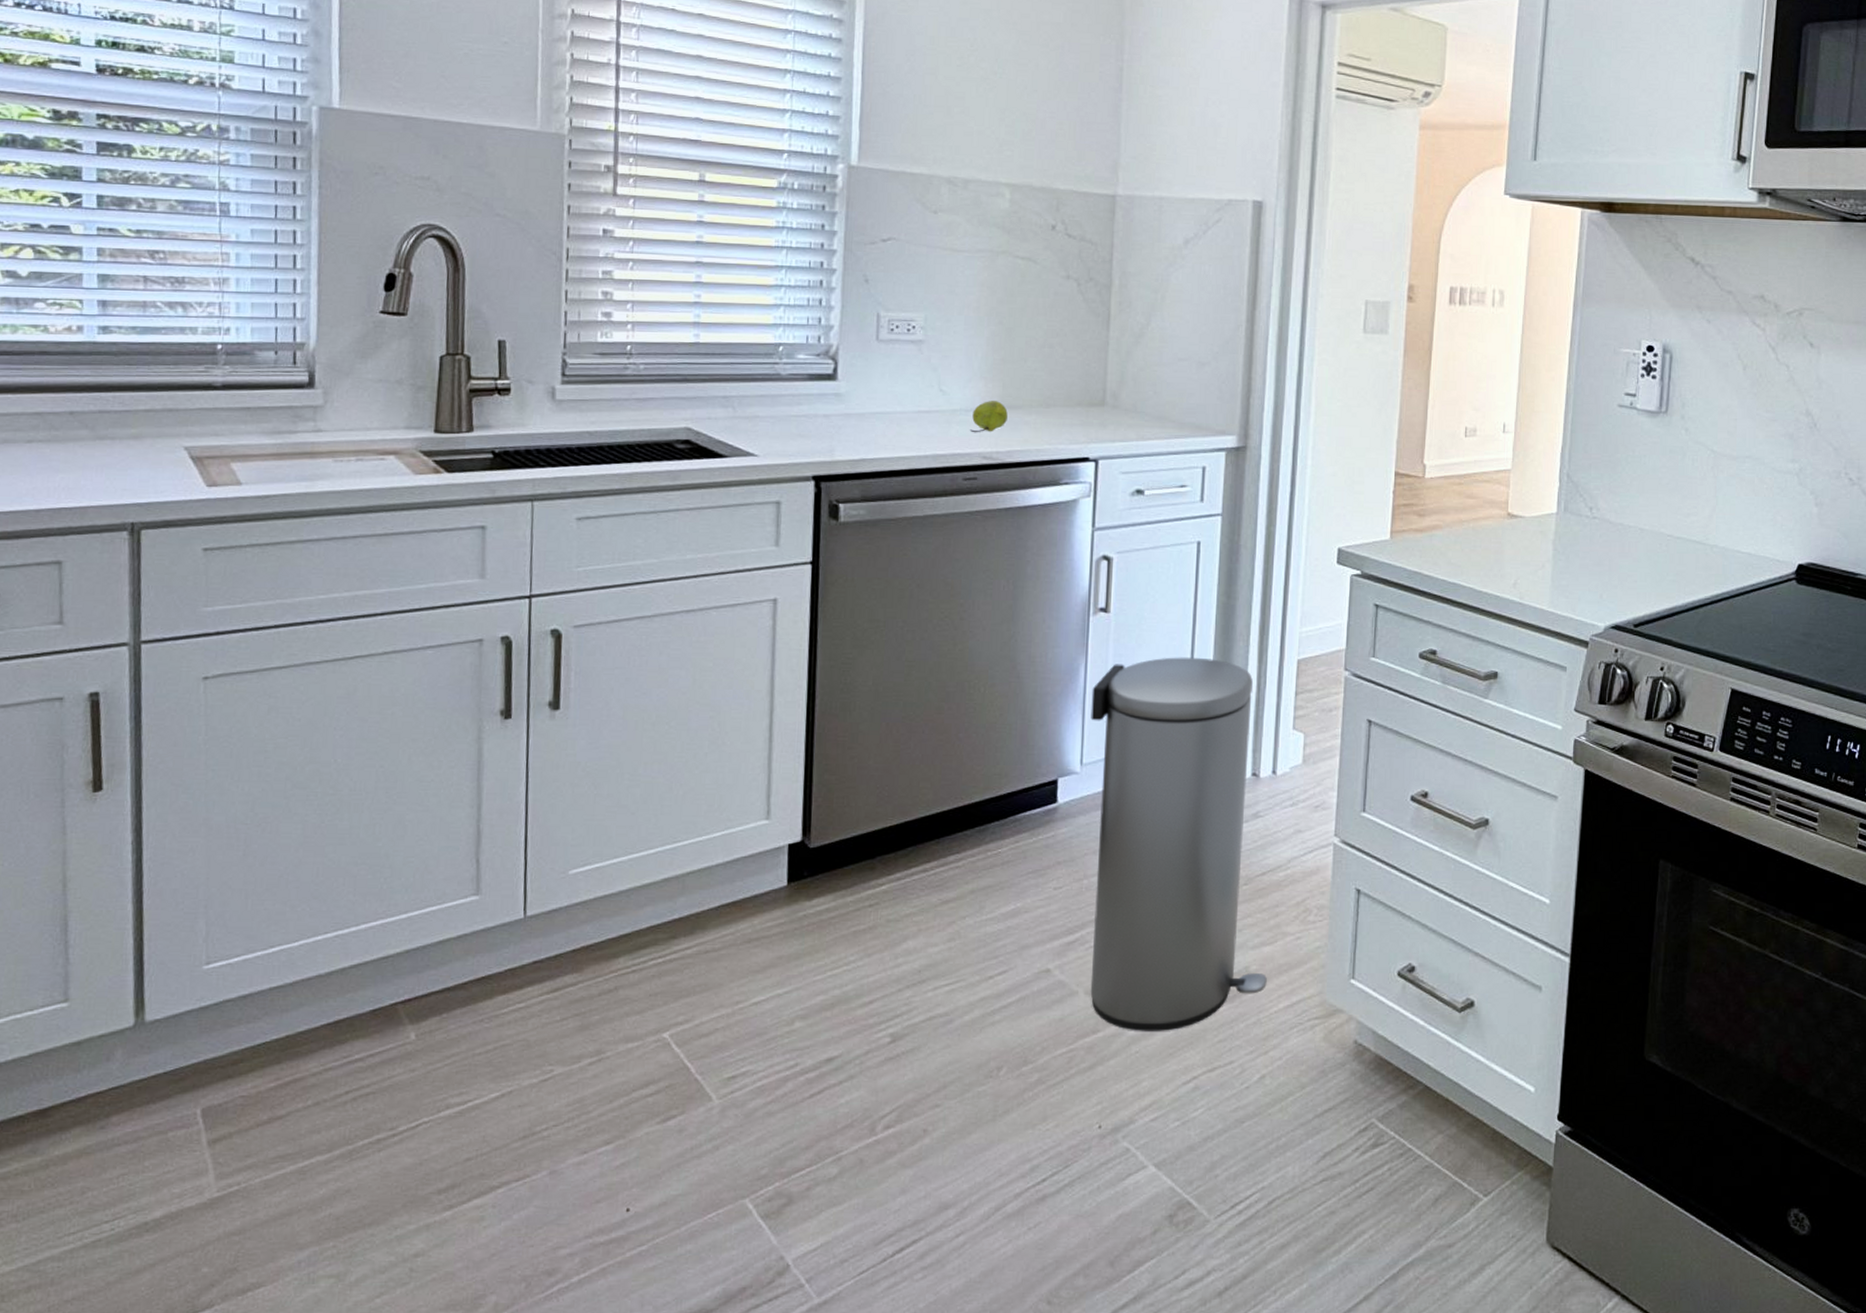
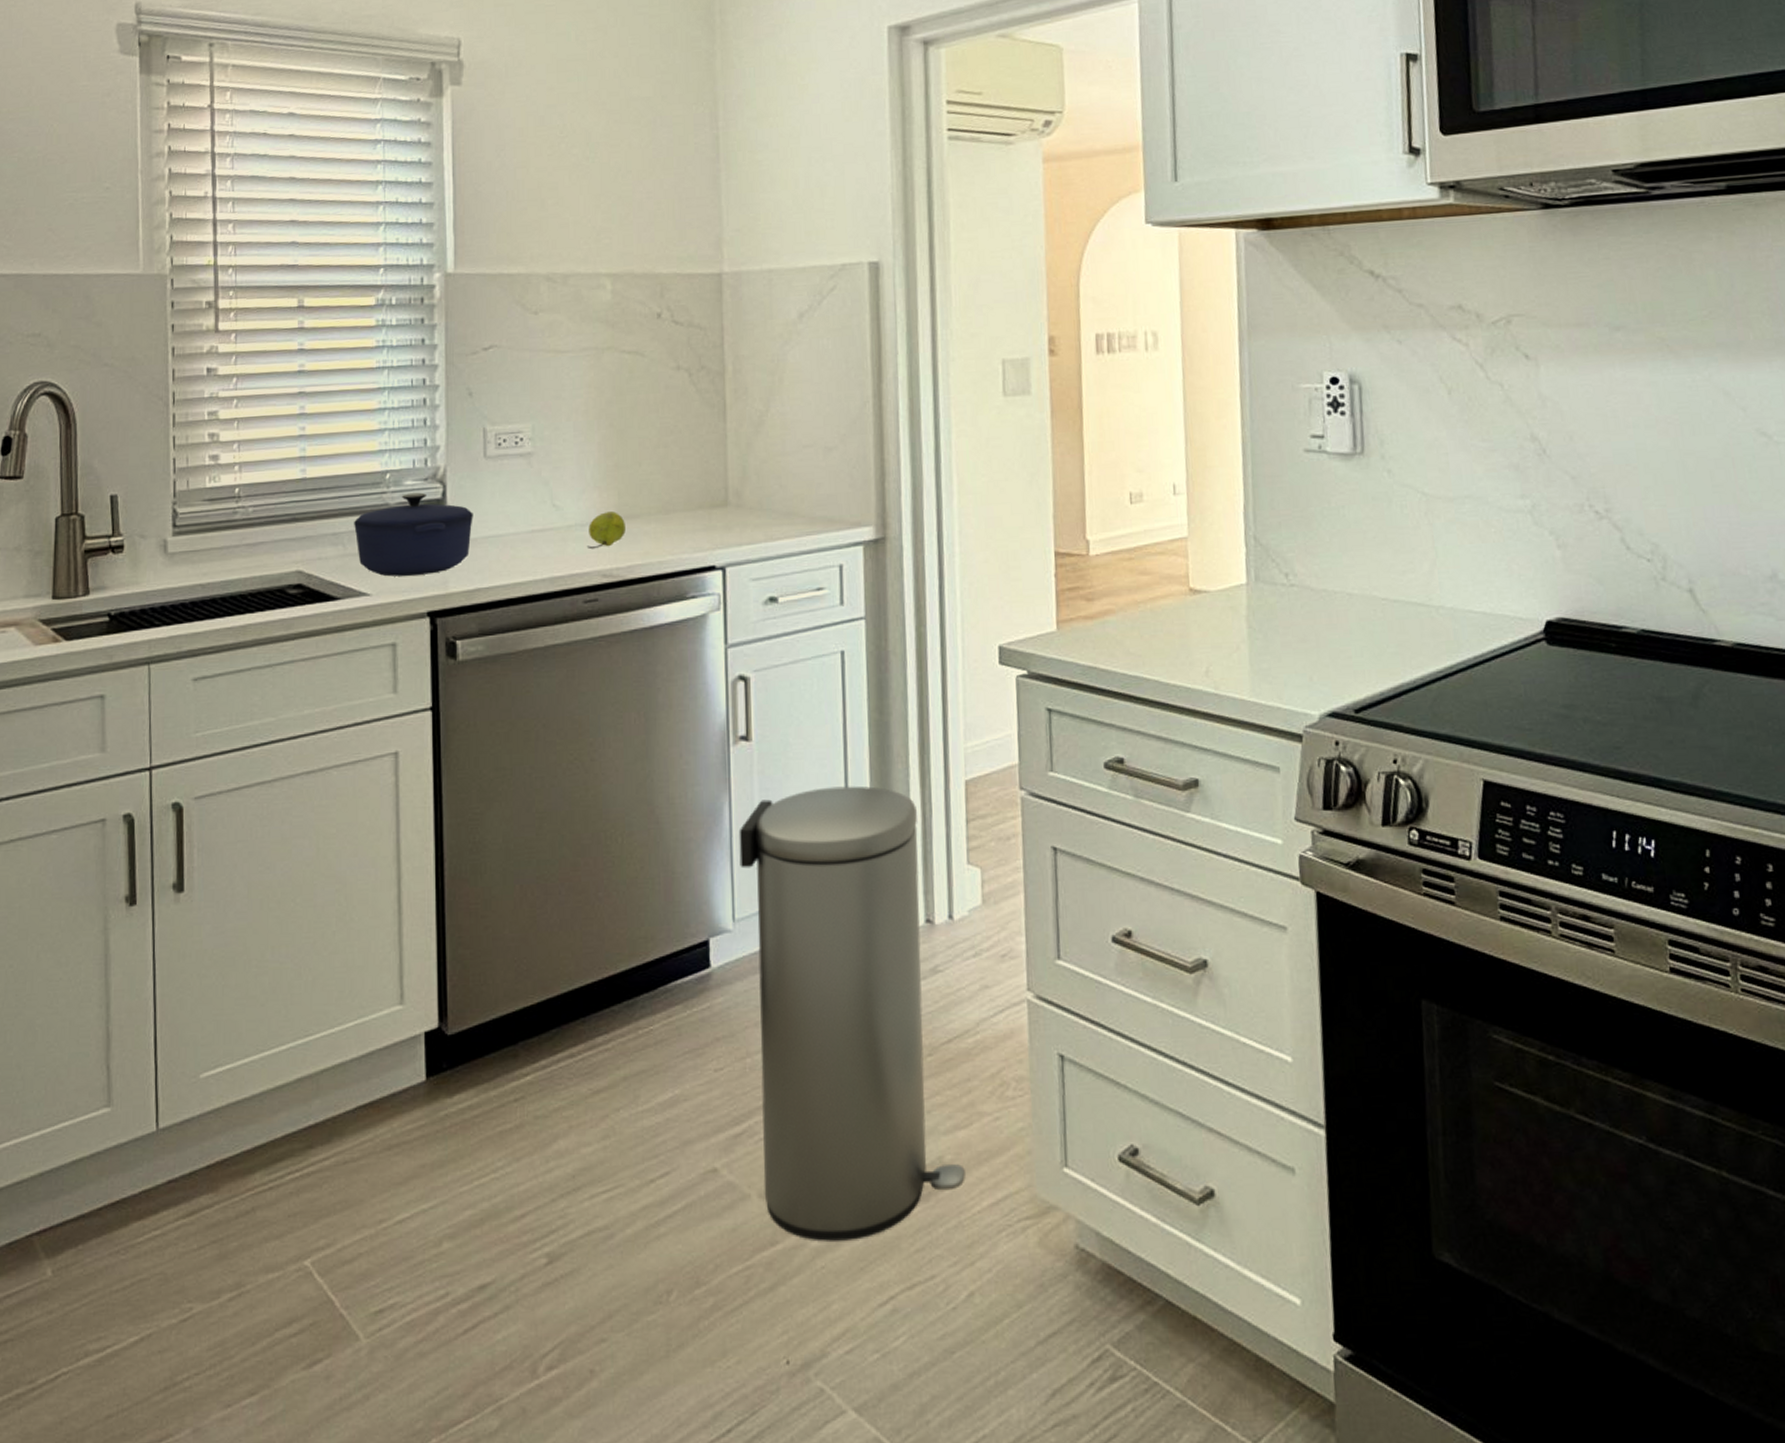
cooking pot: none [745,366,863,442] -> present [354,492,473,577]

